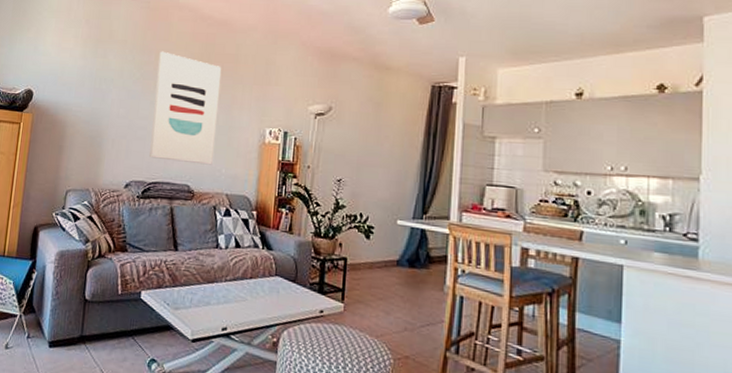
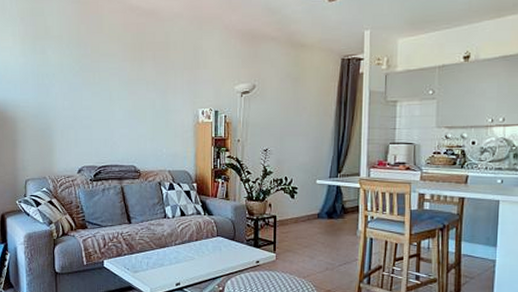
wall art: present [149,51,221,165] -> none [95,43,154,146]

